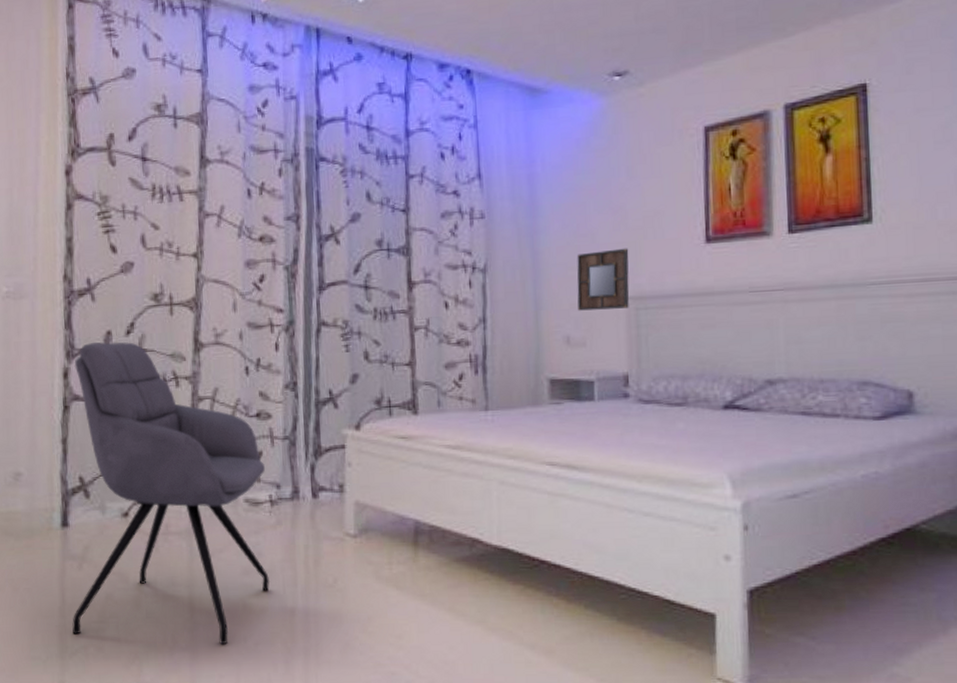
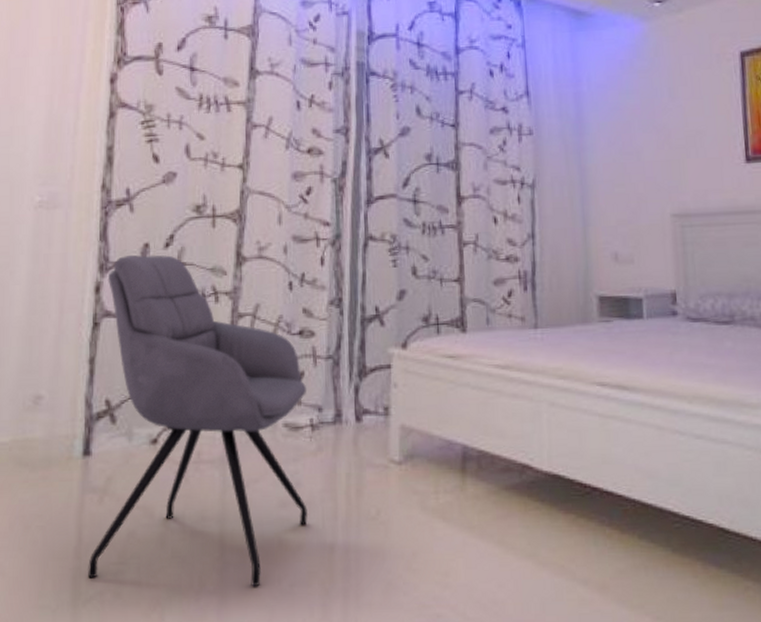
home mirror: present [577,248,630,311] -> none [623,166,675,228]

